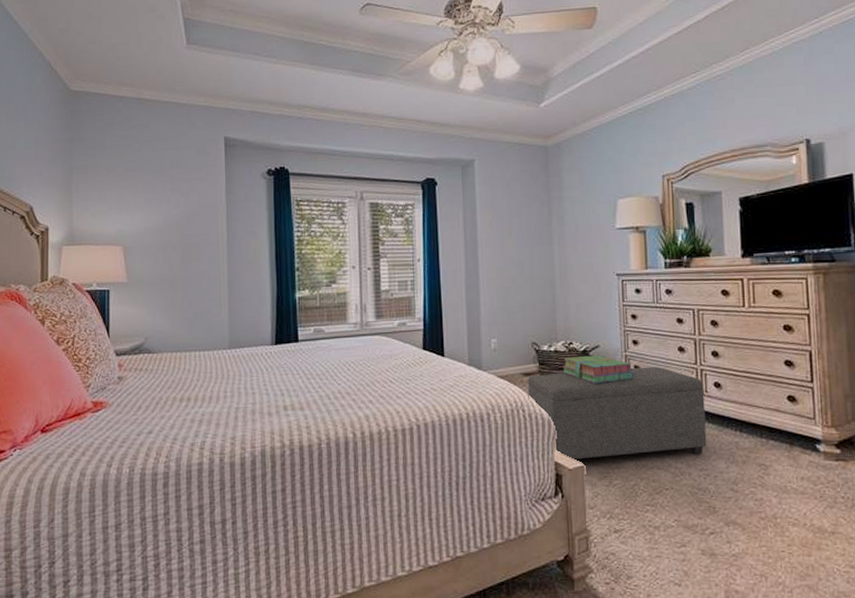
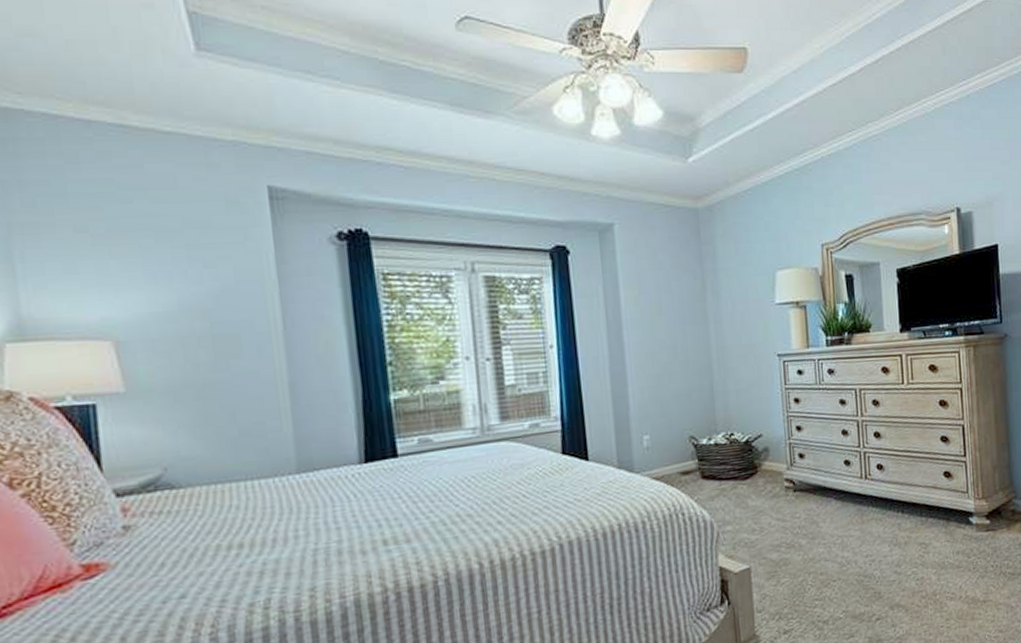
ottoman: present [527,366,707,460] -> none [686,452,872,562]
stack of books: present [562,355,634,383] -> none [724,445,799,477]

